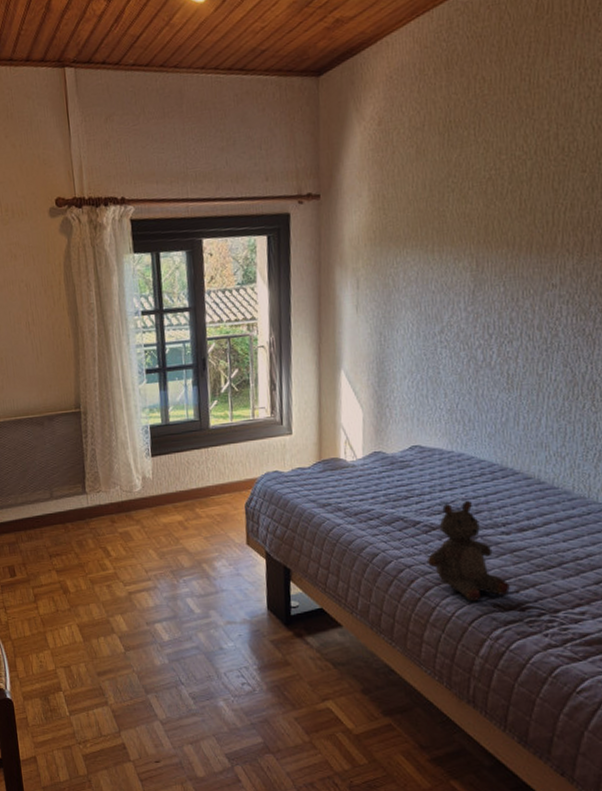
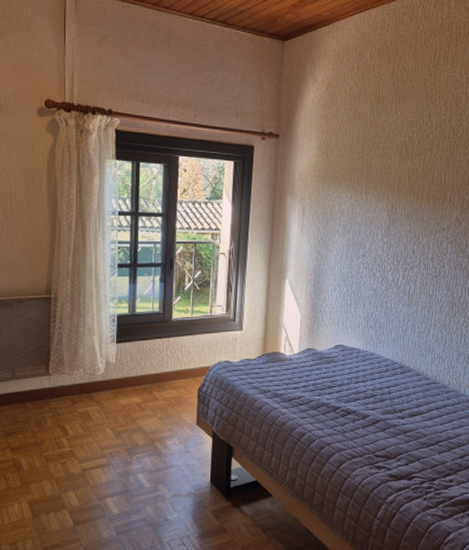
stuffed bear: present [428,500,510,602] -> none [343,390,402,473]

